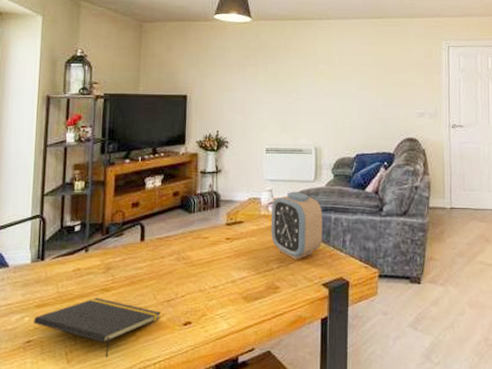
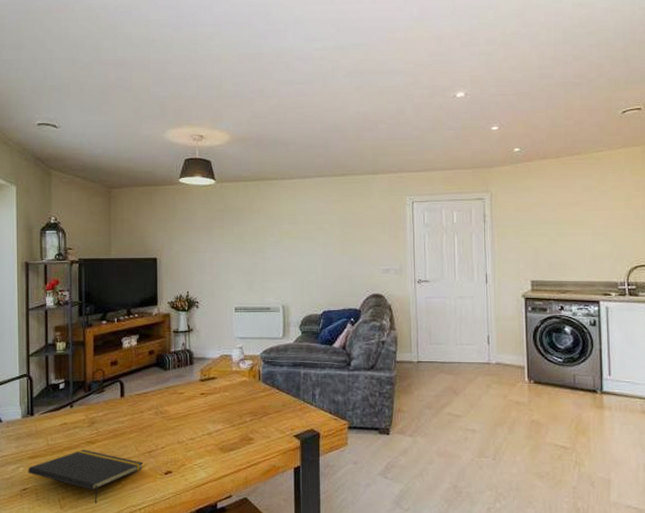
alarm clock: present [270,191,323,259] -> none [242,347,293,413]

